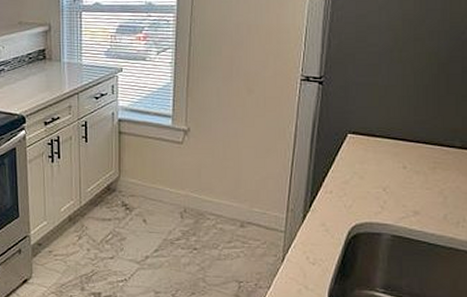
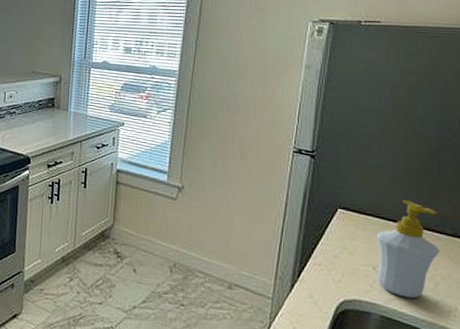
soap bottle: none [386,117,448,215] -> present [376,199,439,299]

